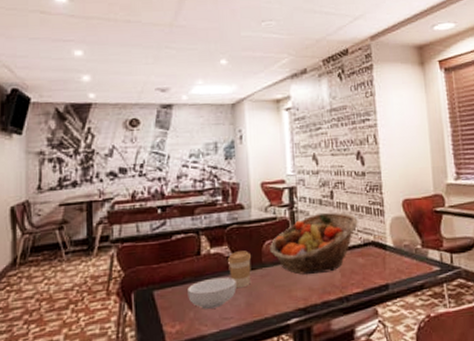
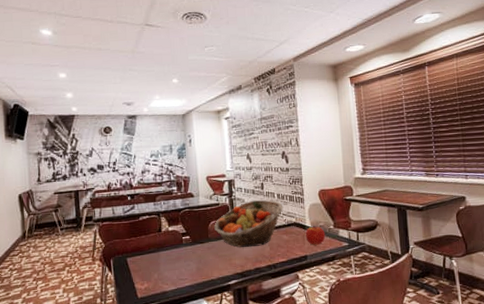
cereal bowl: present [187,277,237,309] -> none [152,248,189,272]
coffee cup: present [228,250,252,289] -> none [182,229,201,257]
apple: none [386,245,412,271] -> present [305,226,326,245]

